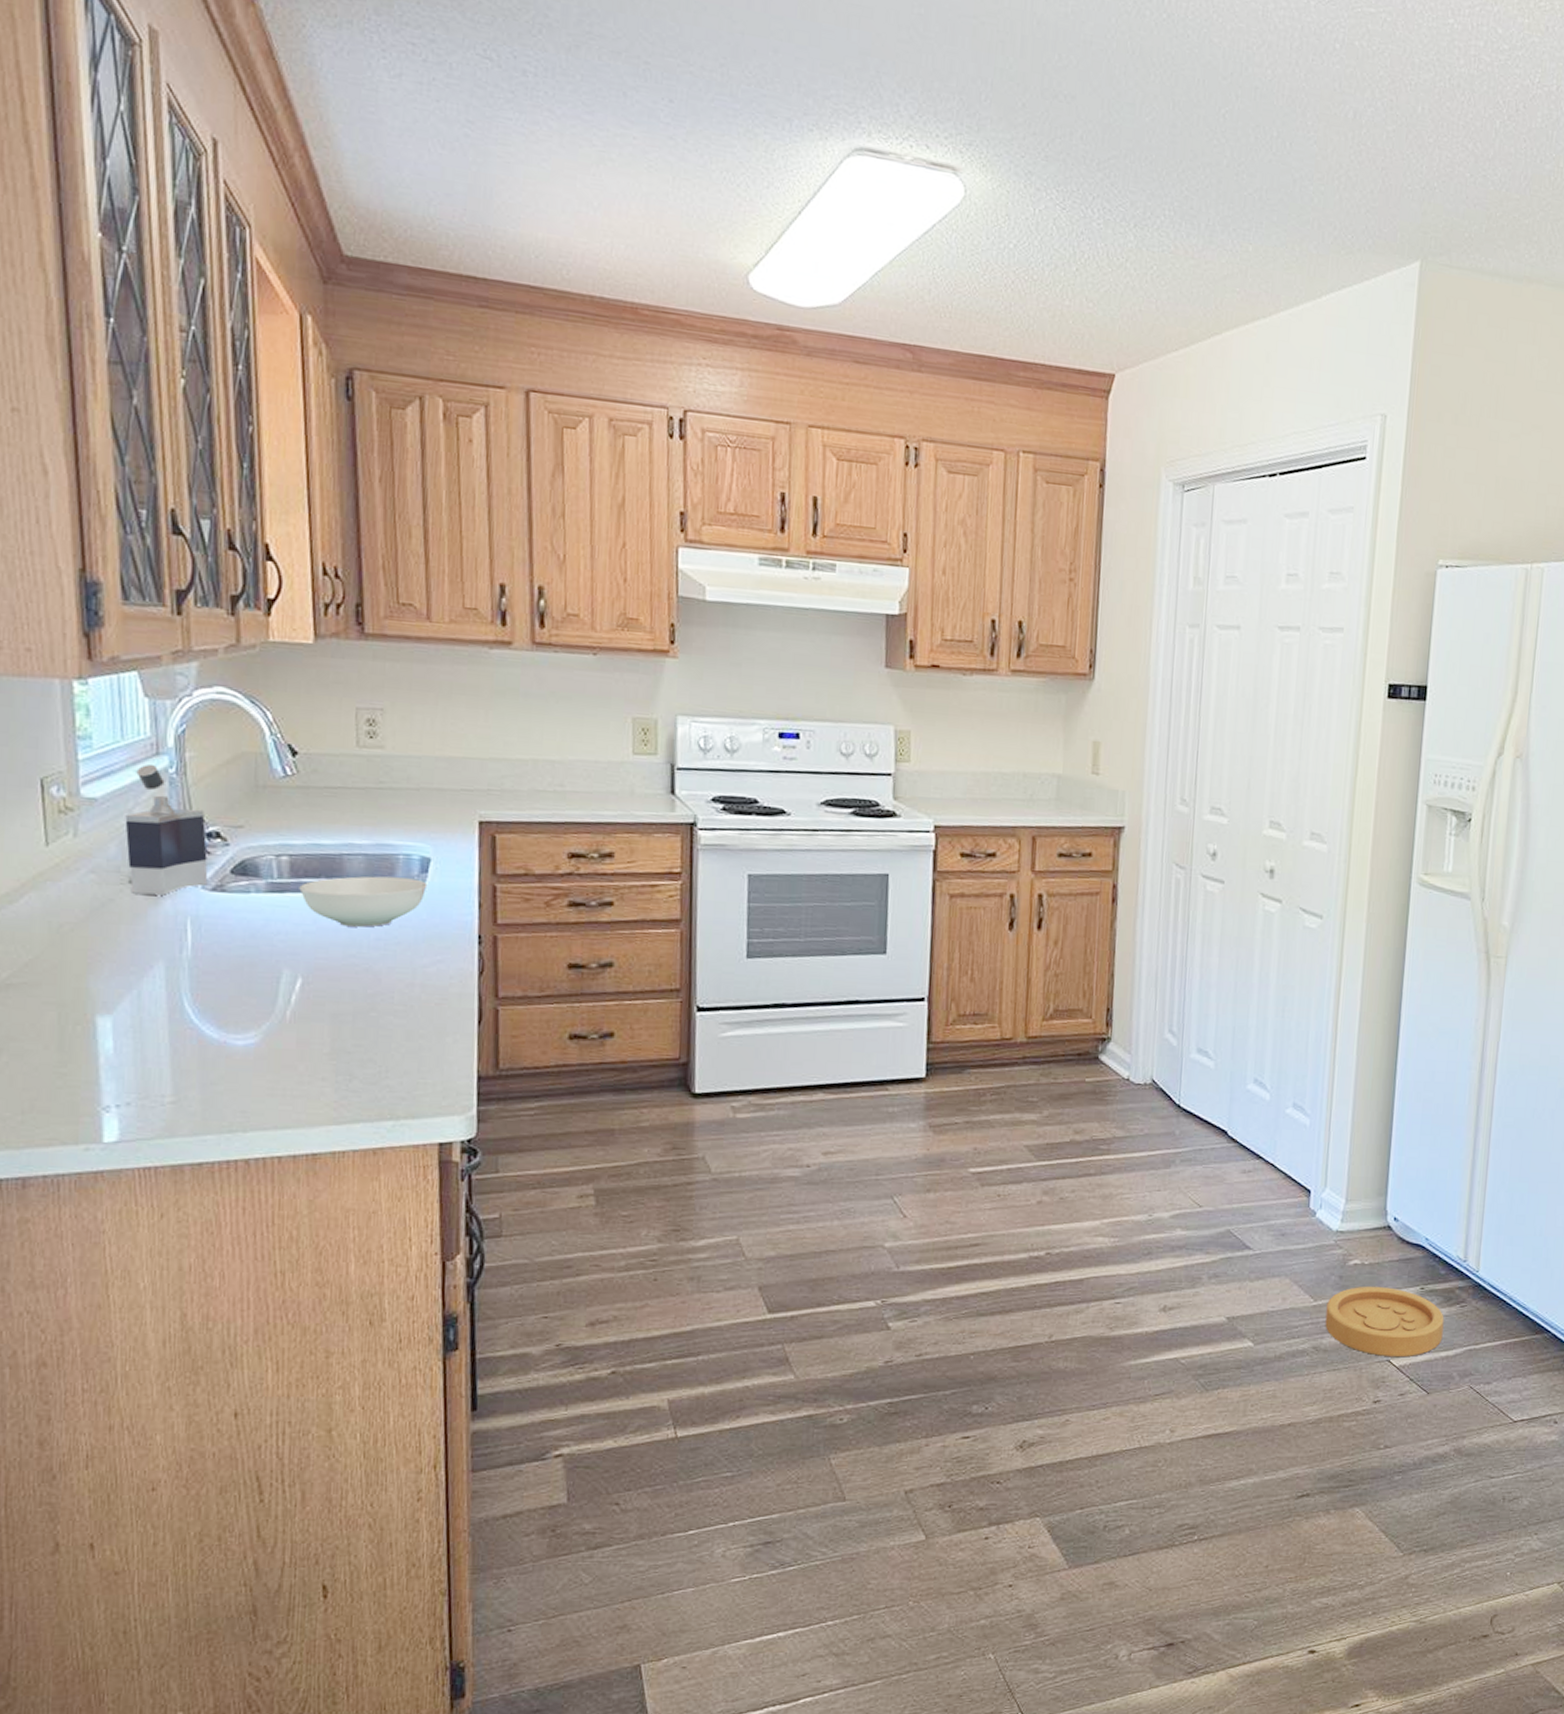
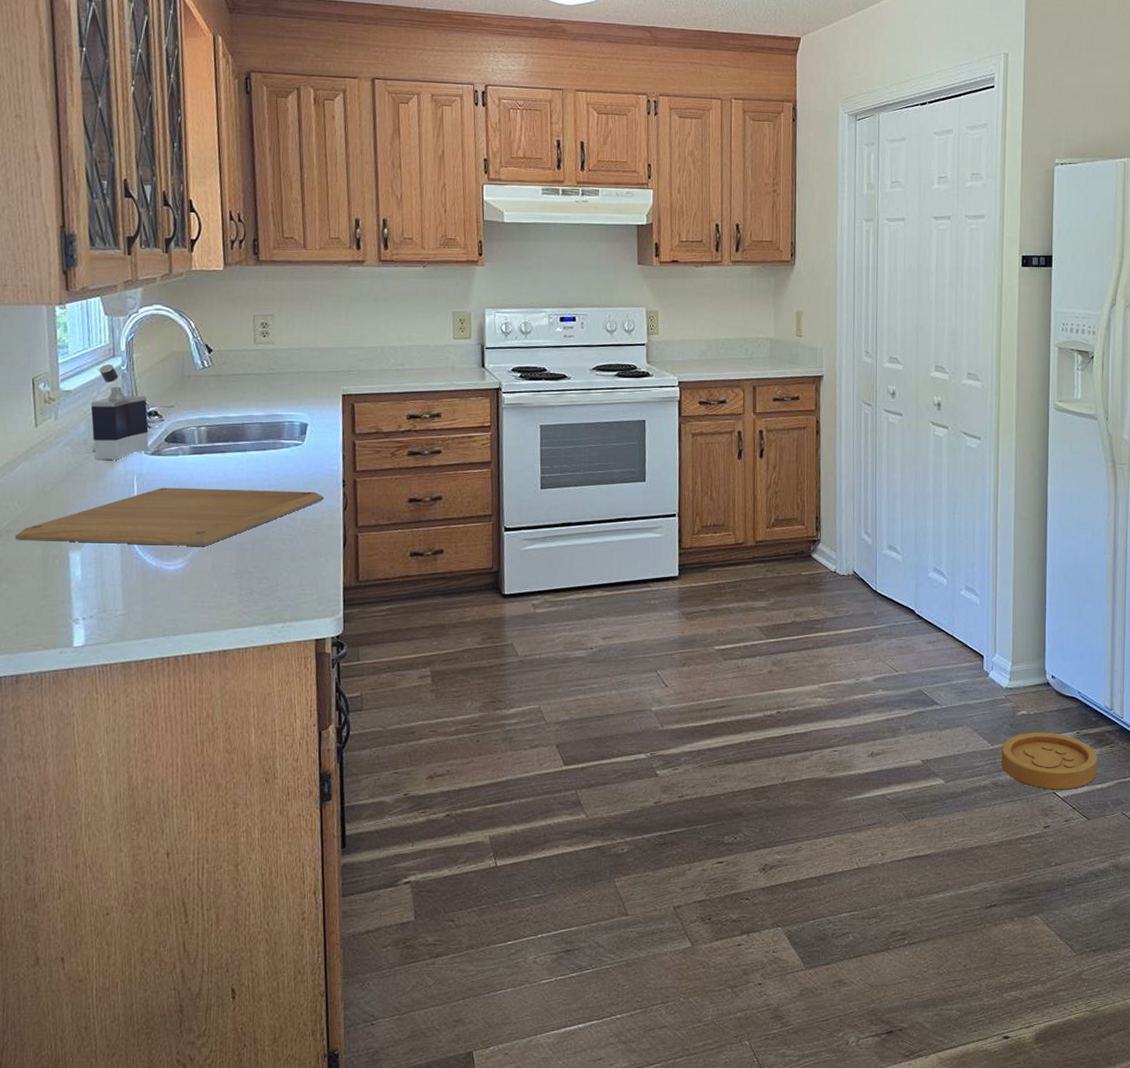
chopping board: none [18,934,452,1016] -> present [14,487,324,546]
bowl: present [299,876,428,927] -> none [213,439,306,477]

